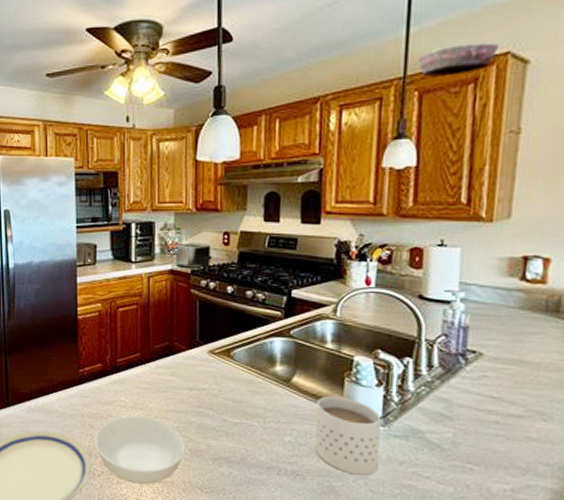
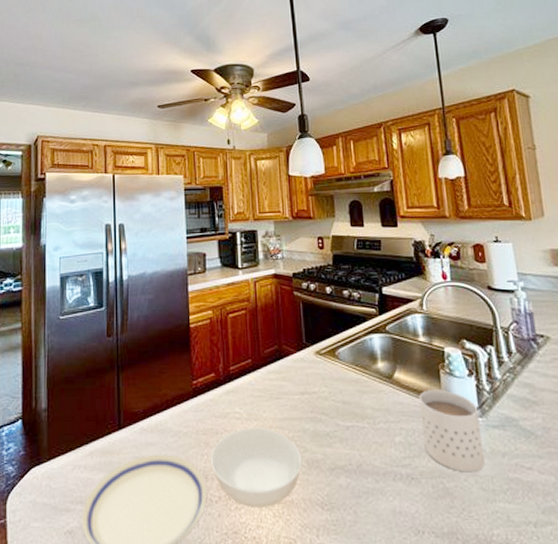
toaster: present [176,242,212,270] -> none [278,247,310,273]
decorative basket: present [419,42,500,77] -> none [451,83,507,108]

